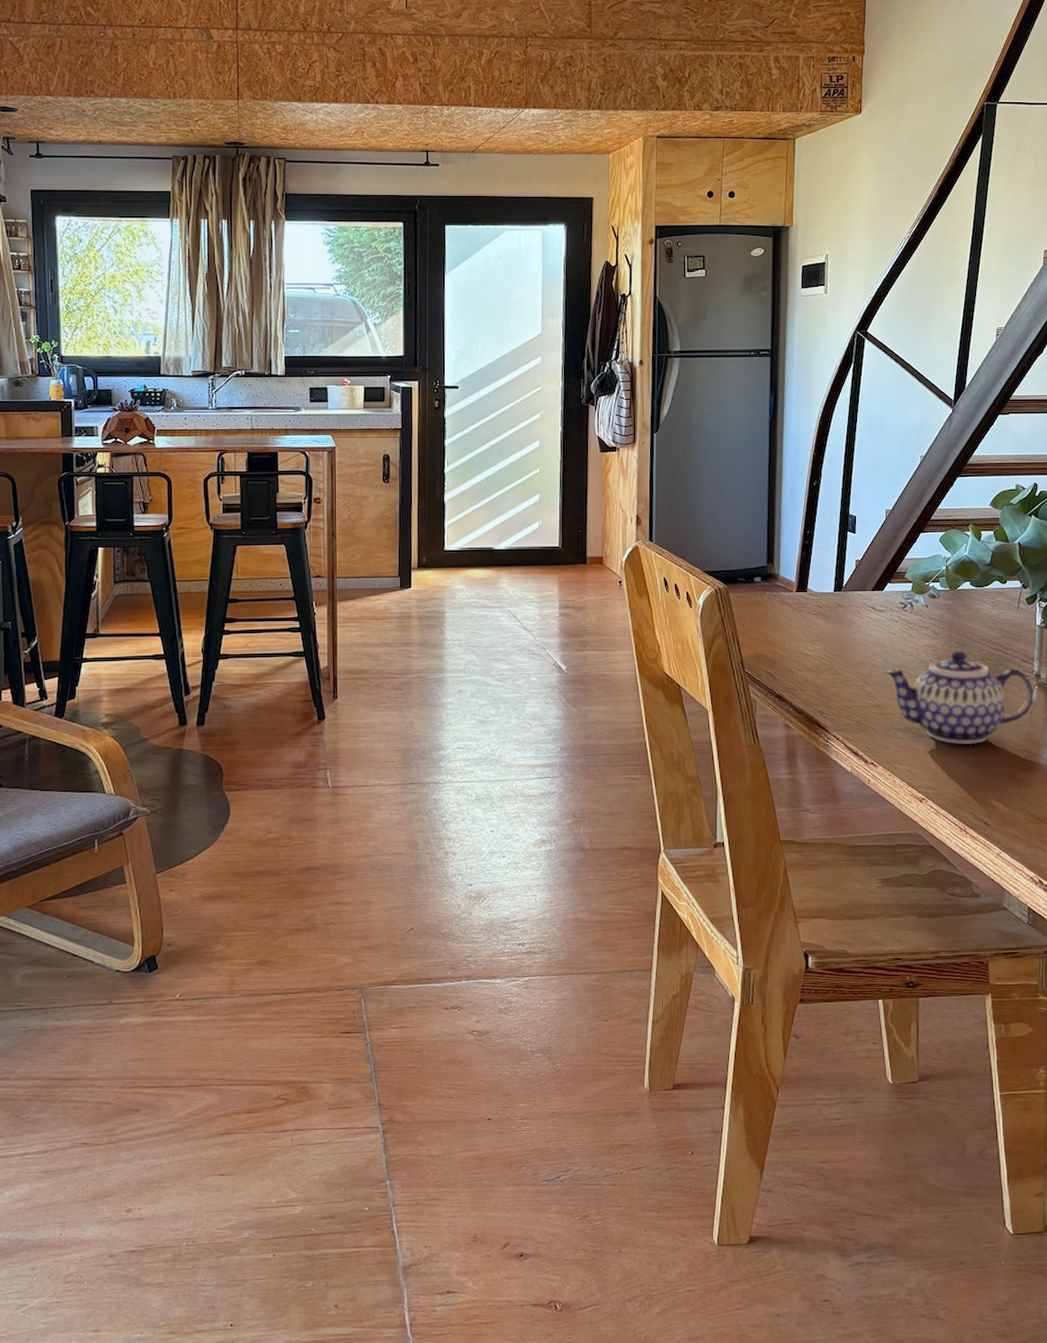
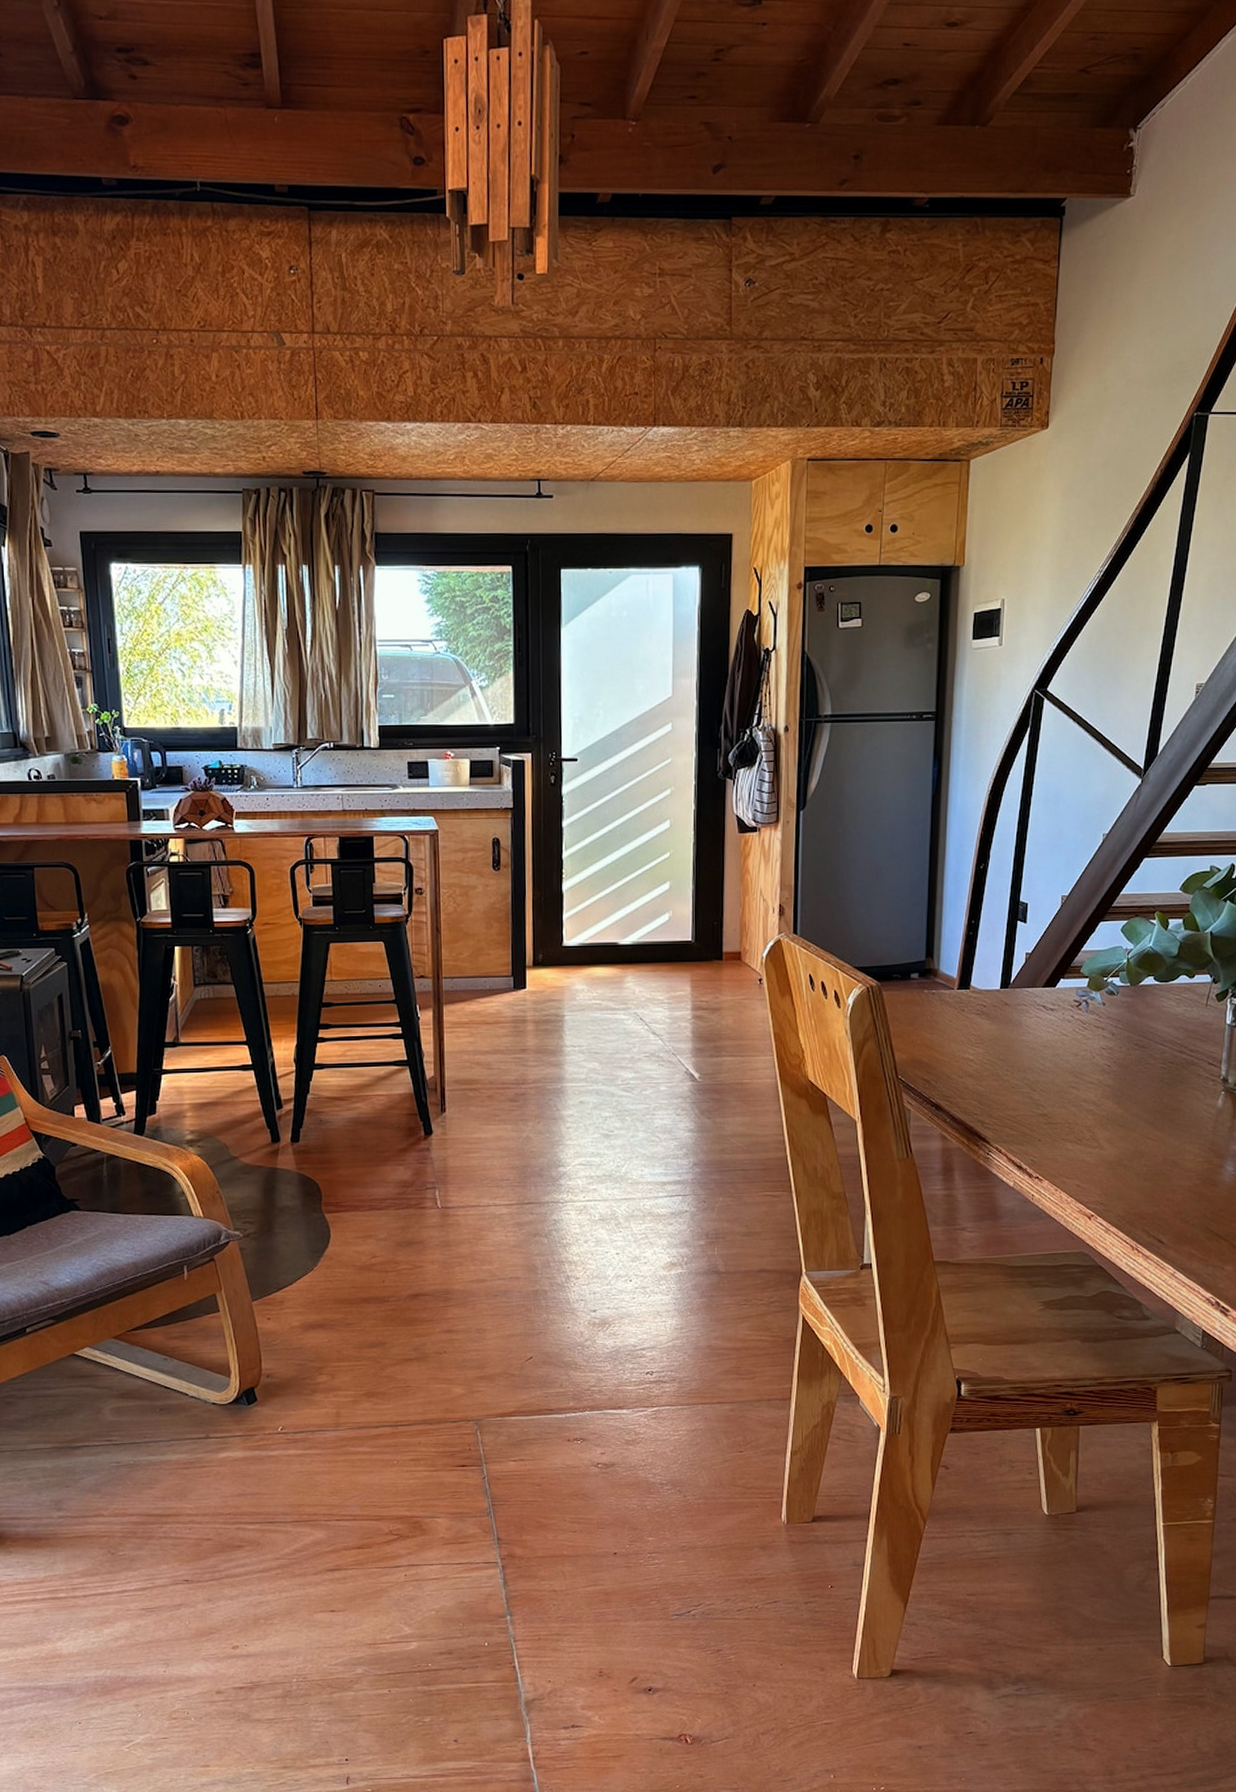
teapot: present [884,651,1034,745] -> none [1053,1053,1219,1157]

